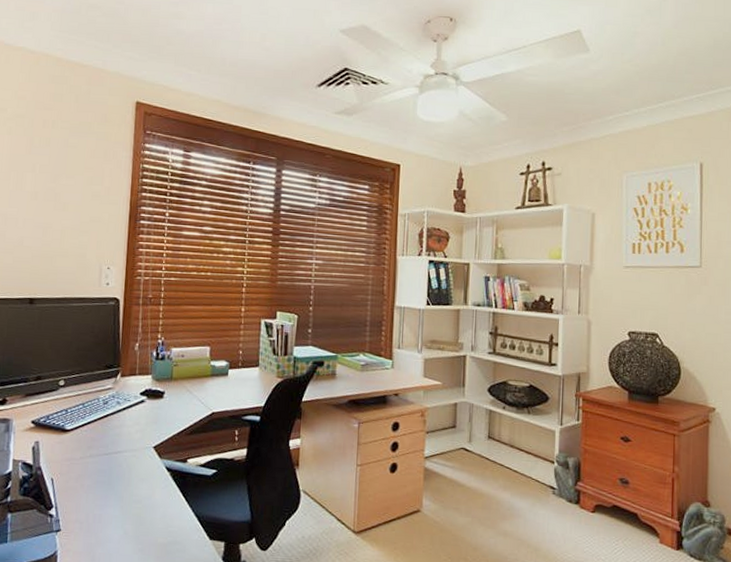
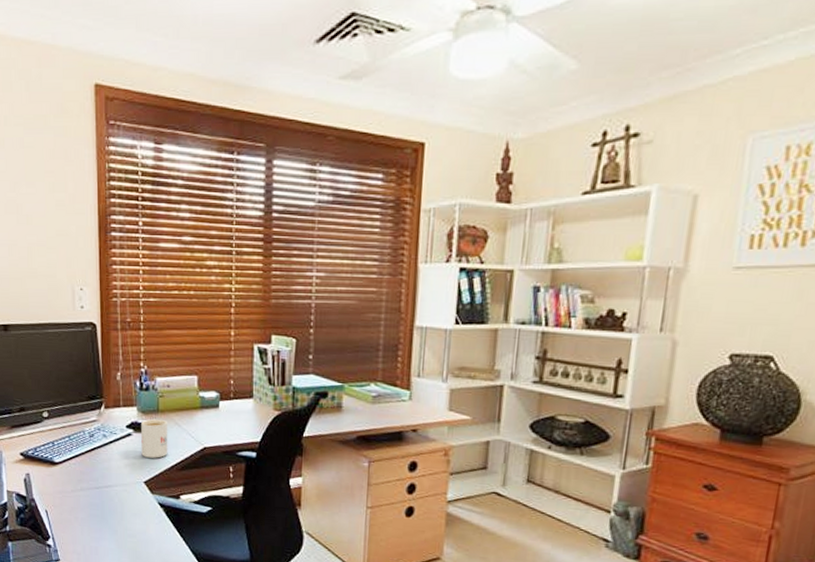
mug: none [153,386,180,424] -> present [141,418,168,458]

